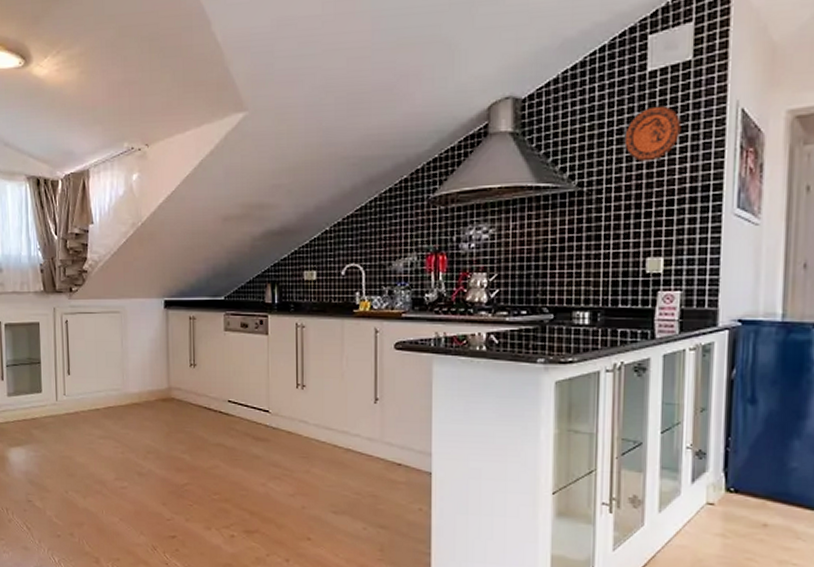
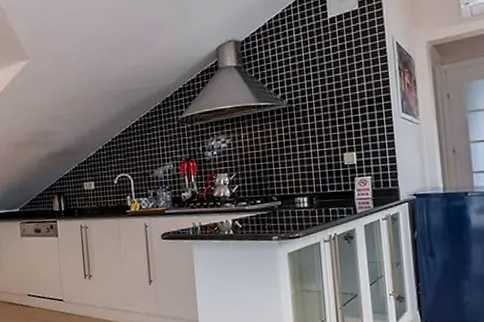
decorative plate: present [624,105,681,162] -> none [317,42,357,83]

